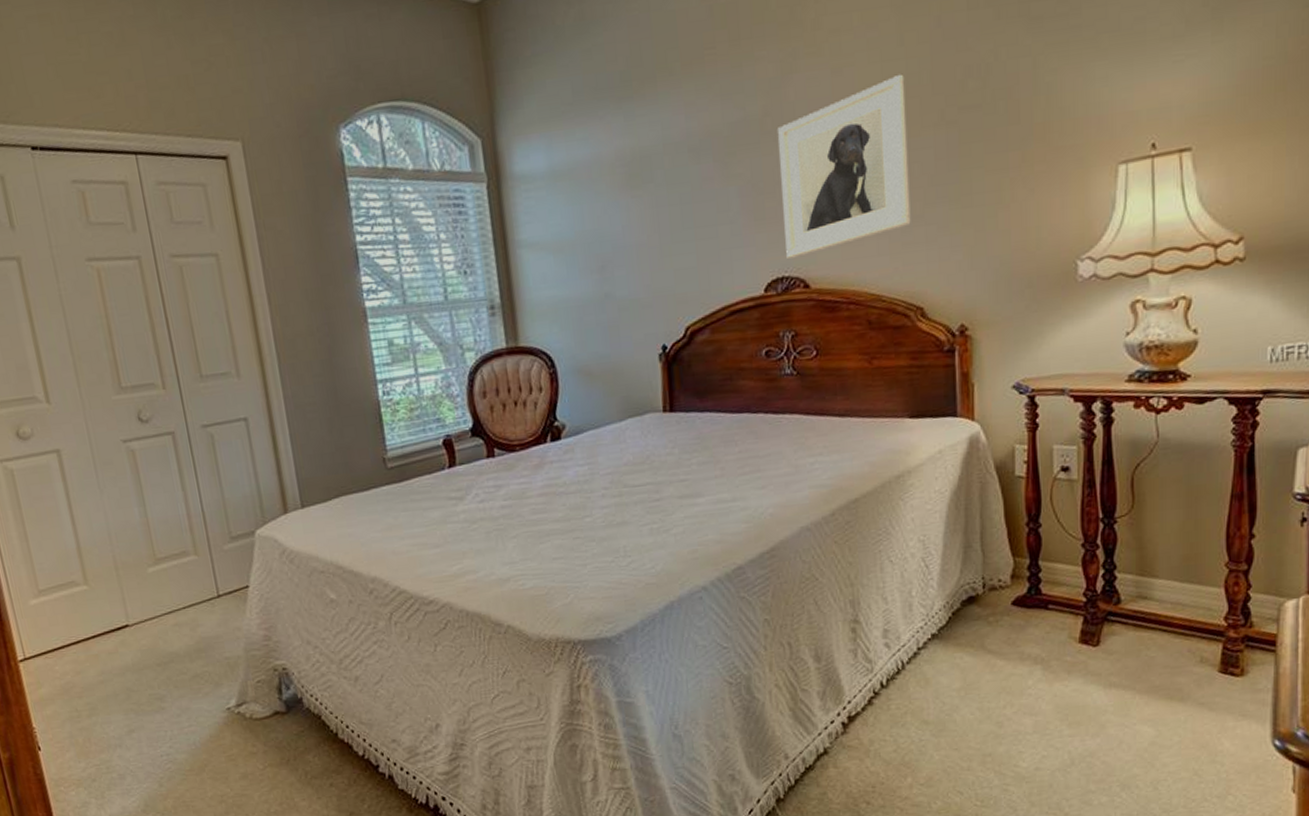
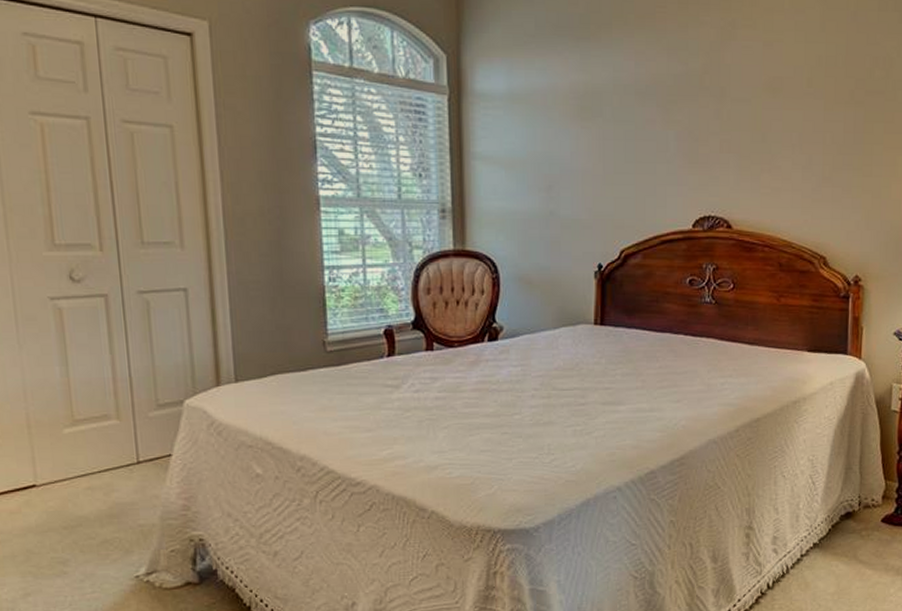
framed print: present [778,74,911,259] -> none [714,55,824,200]

